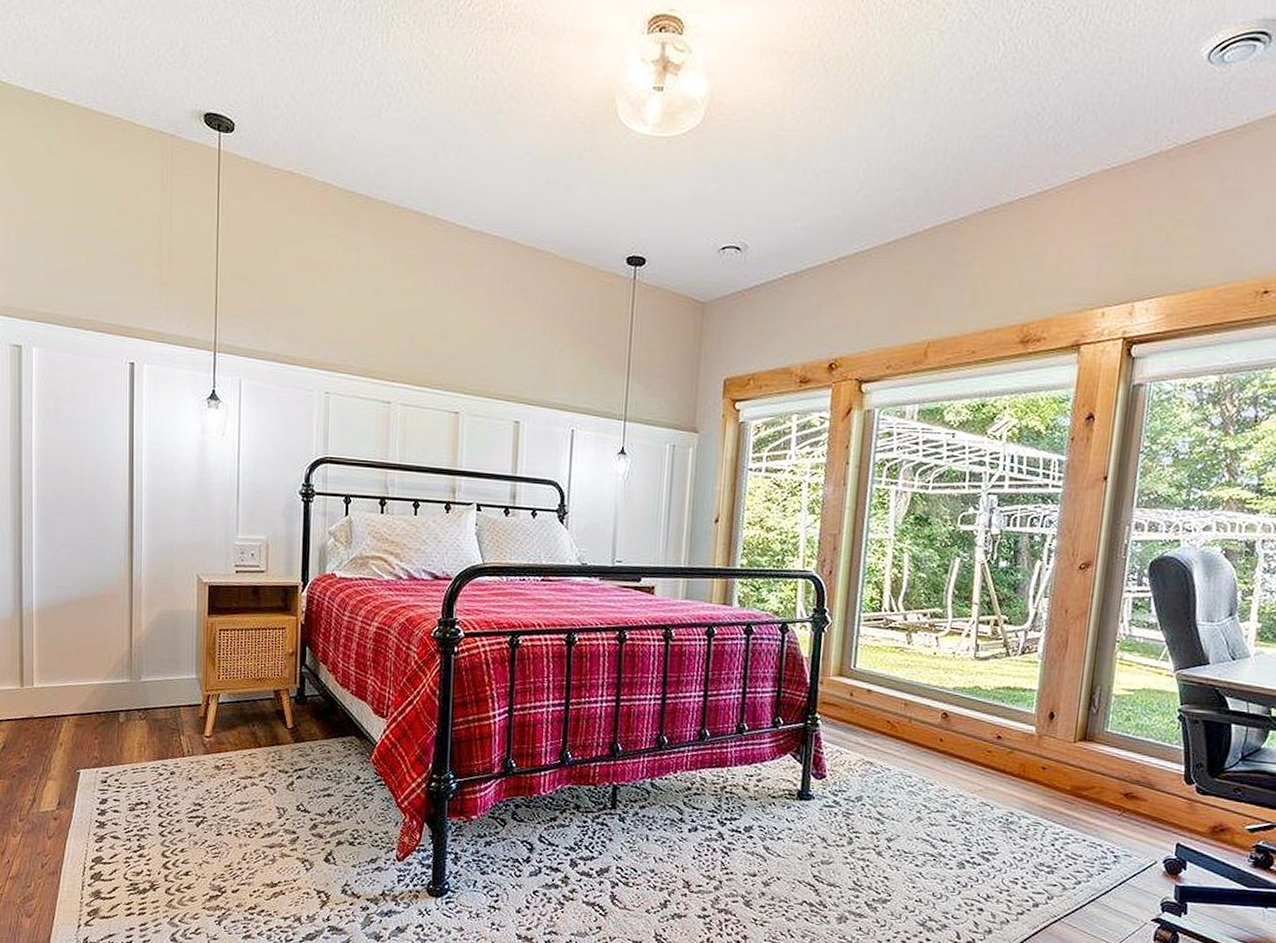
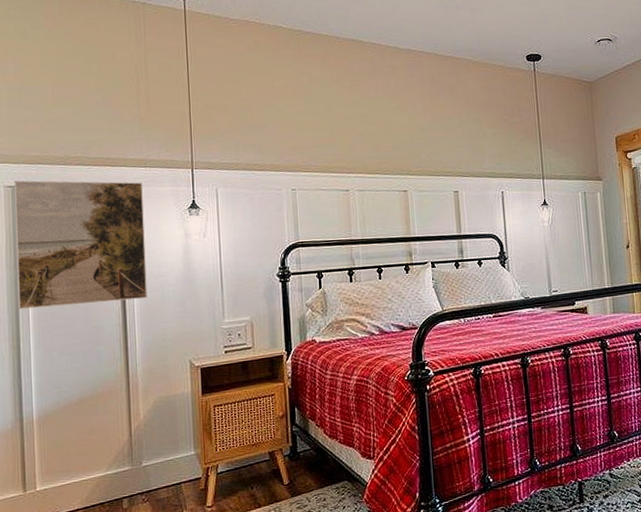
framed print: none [21,340,158,498] -> present [14,180,148,310]

